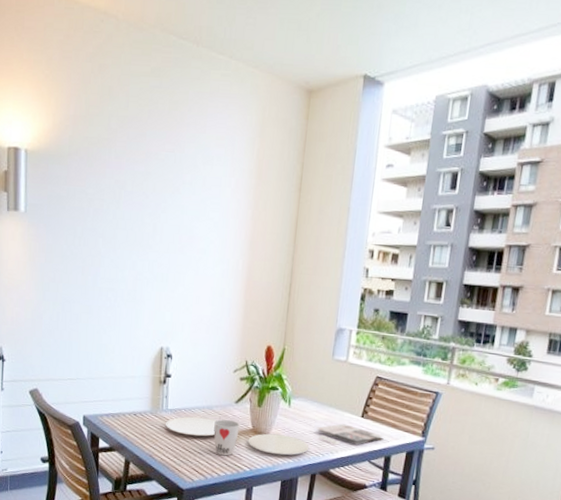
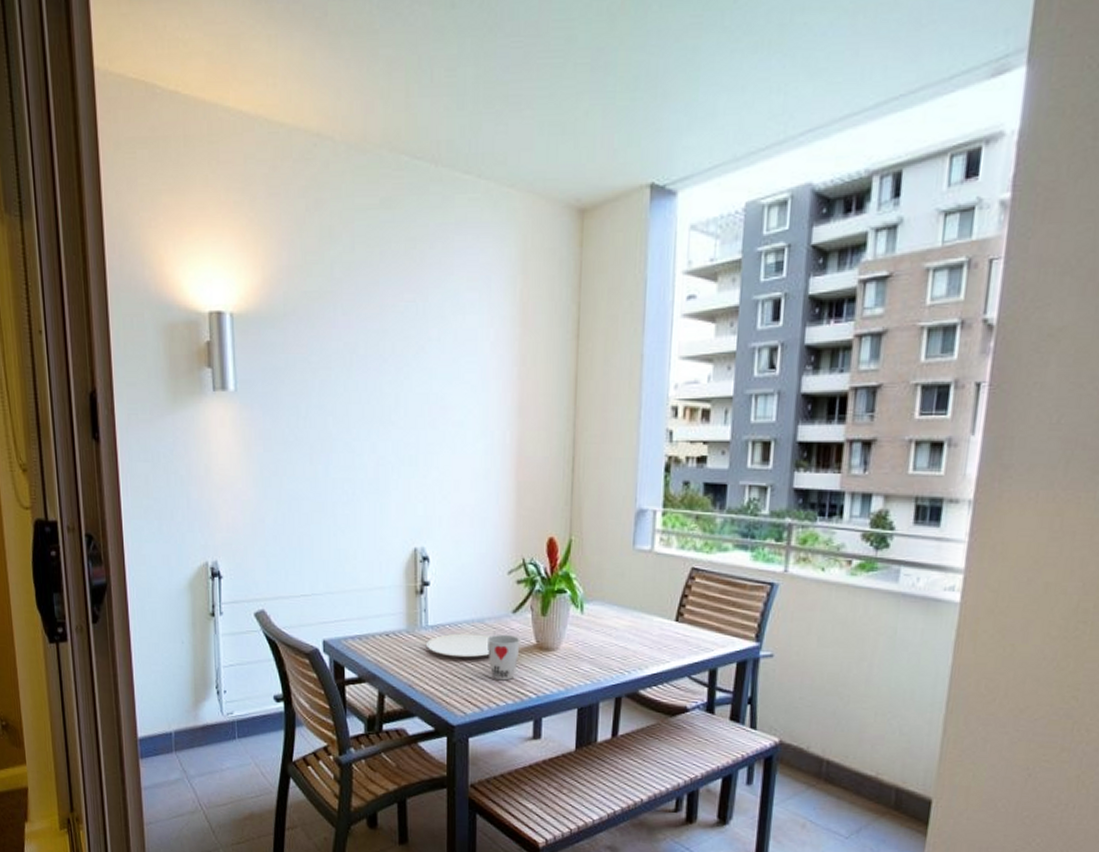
plate: present [248,433,310,456] -> none [532,649,611,676]
magazine: present [316,423,384,445] -> none [618,631,707,659]

